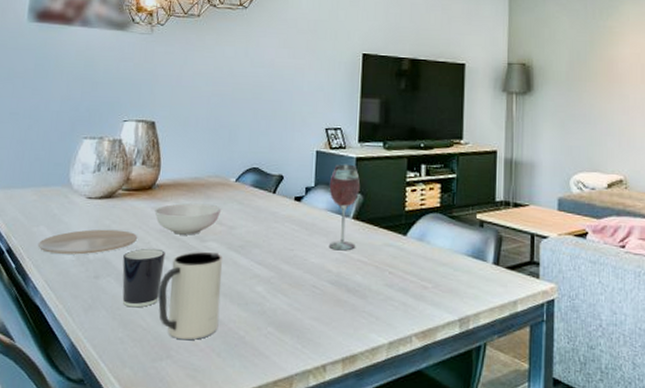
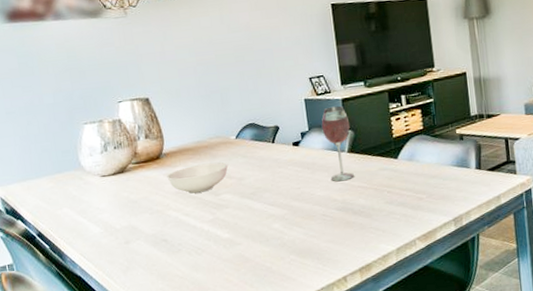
plate: present [37,229,138,255] -> none [65,198,157,230]
mug: present [122,248,165,308] -> none [146,208,188,262]
mug: present [158,251,223,341] -> none [186,202,247,280]

